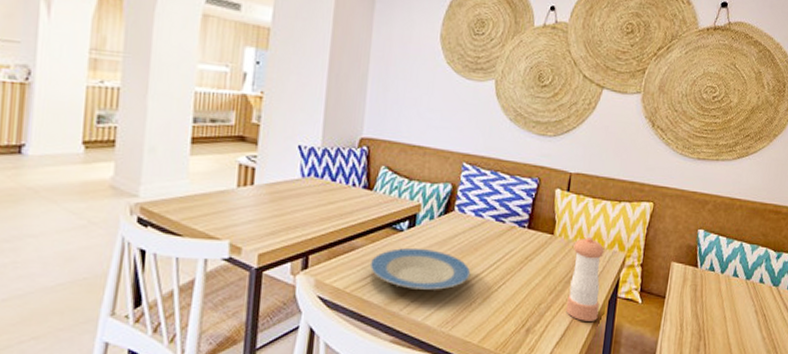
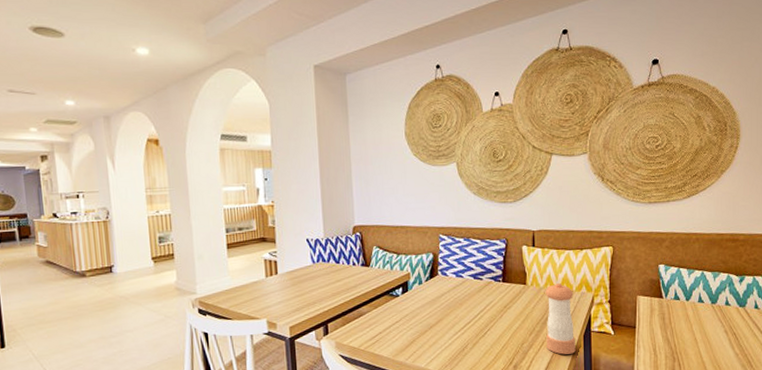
plate: present [369,247,471,290] -> none [376,308,460,342]

